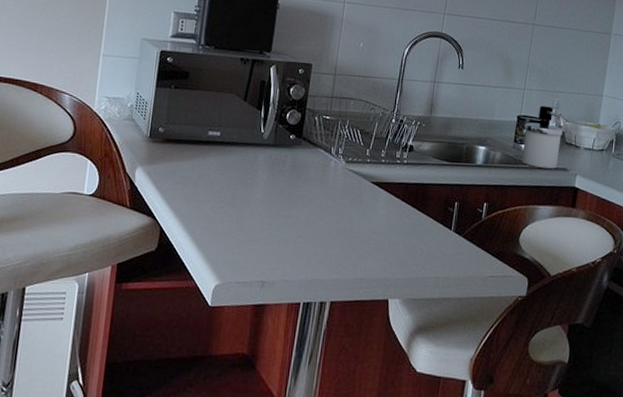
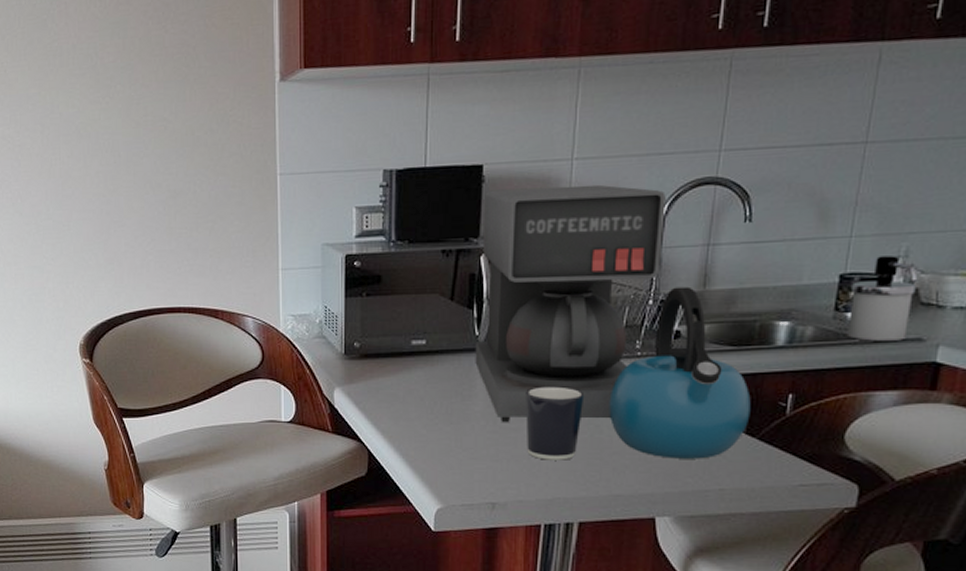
coffee maker: none [259,16,408,213] -> present [475,184,666,422]
mug: none [294,181,342,246] -> present [525,386,585,460]
kettle: none [359,111,459,251] -> present [609,286,751,459]

